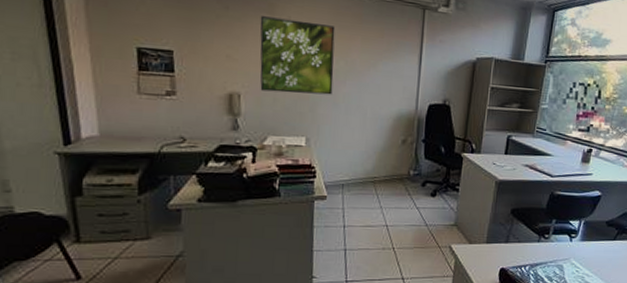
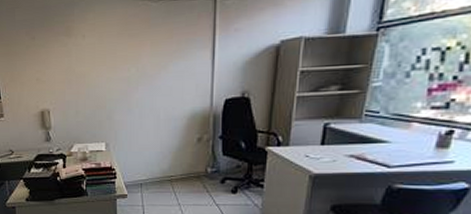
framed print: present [260,16,335,95] -> none [60,36,126,105]

